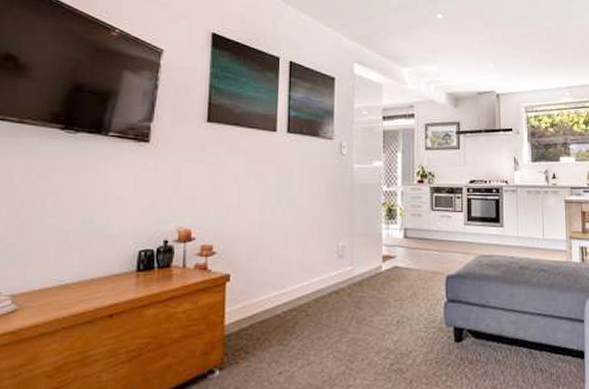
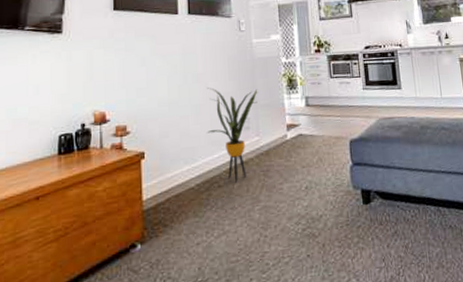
house plant: none [298,212,355,311] -> present [207,88,258,182]

